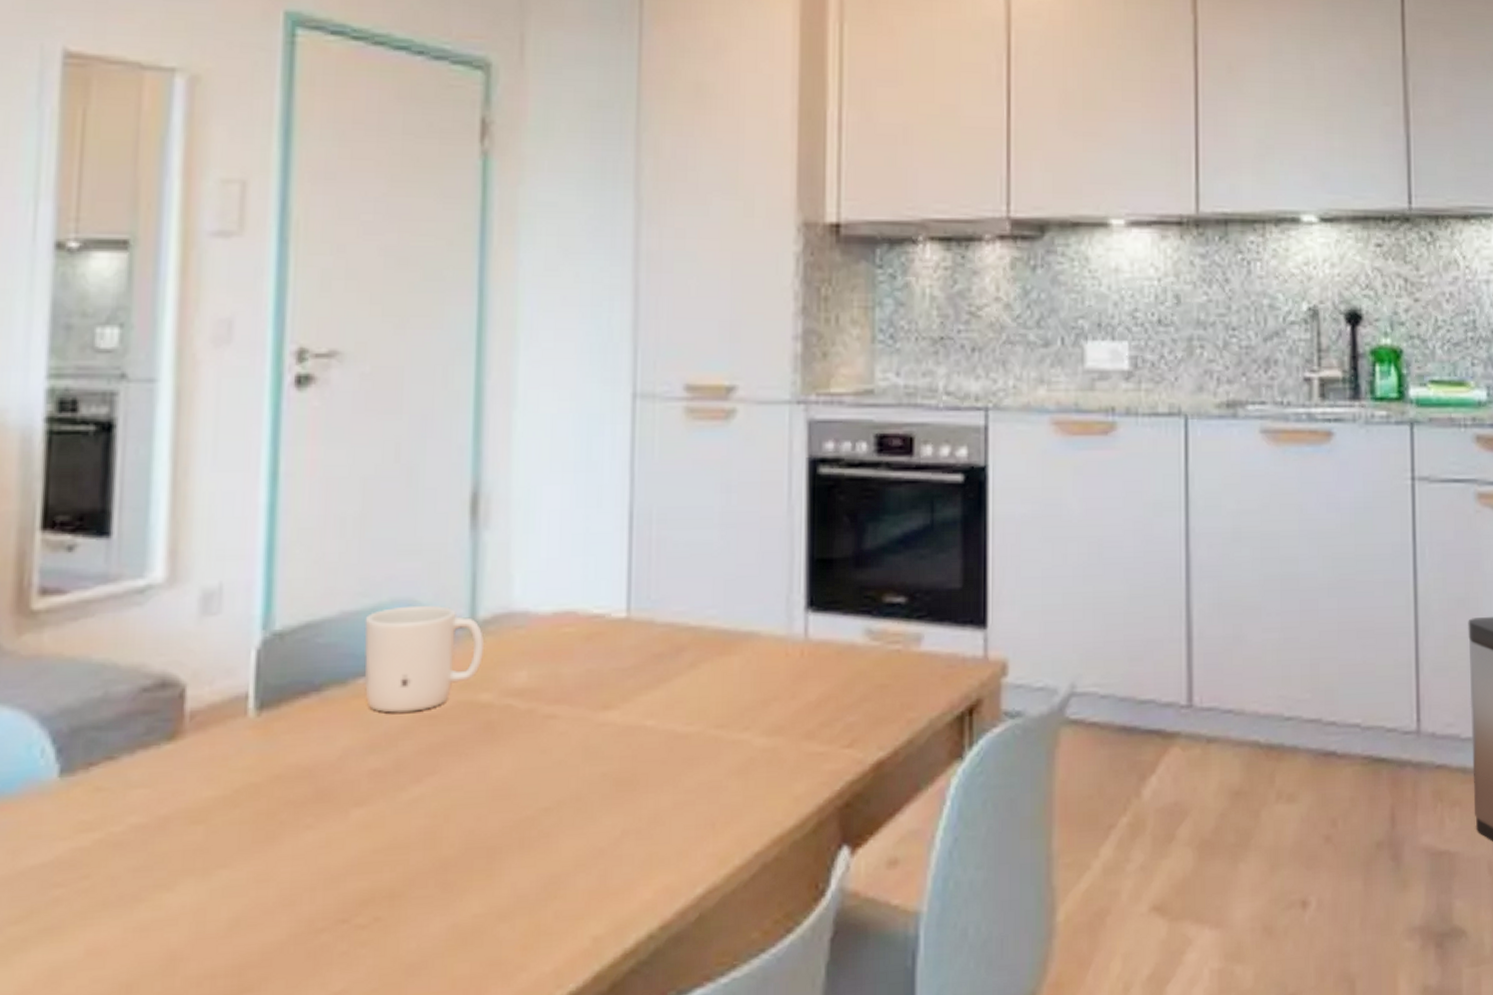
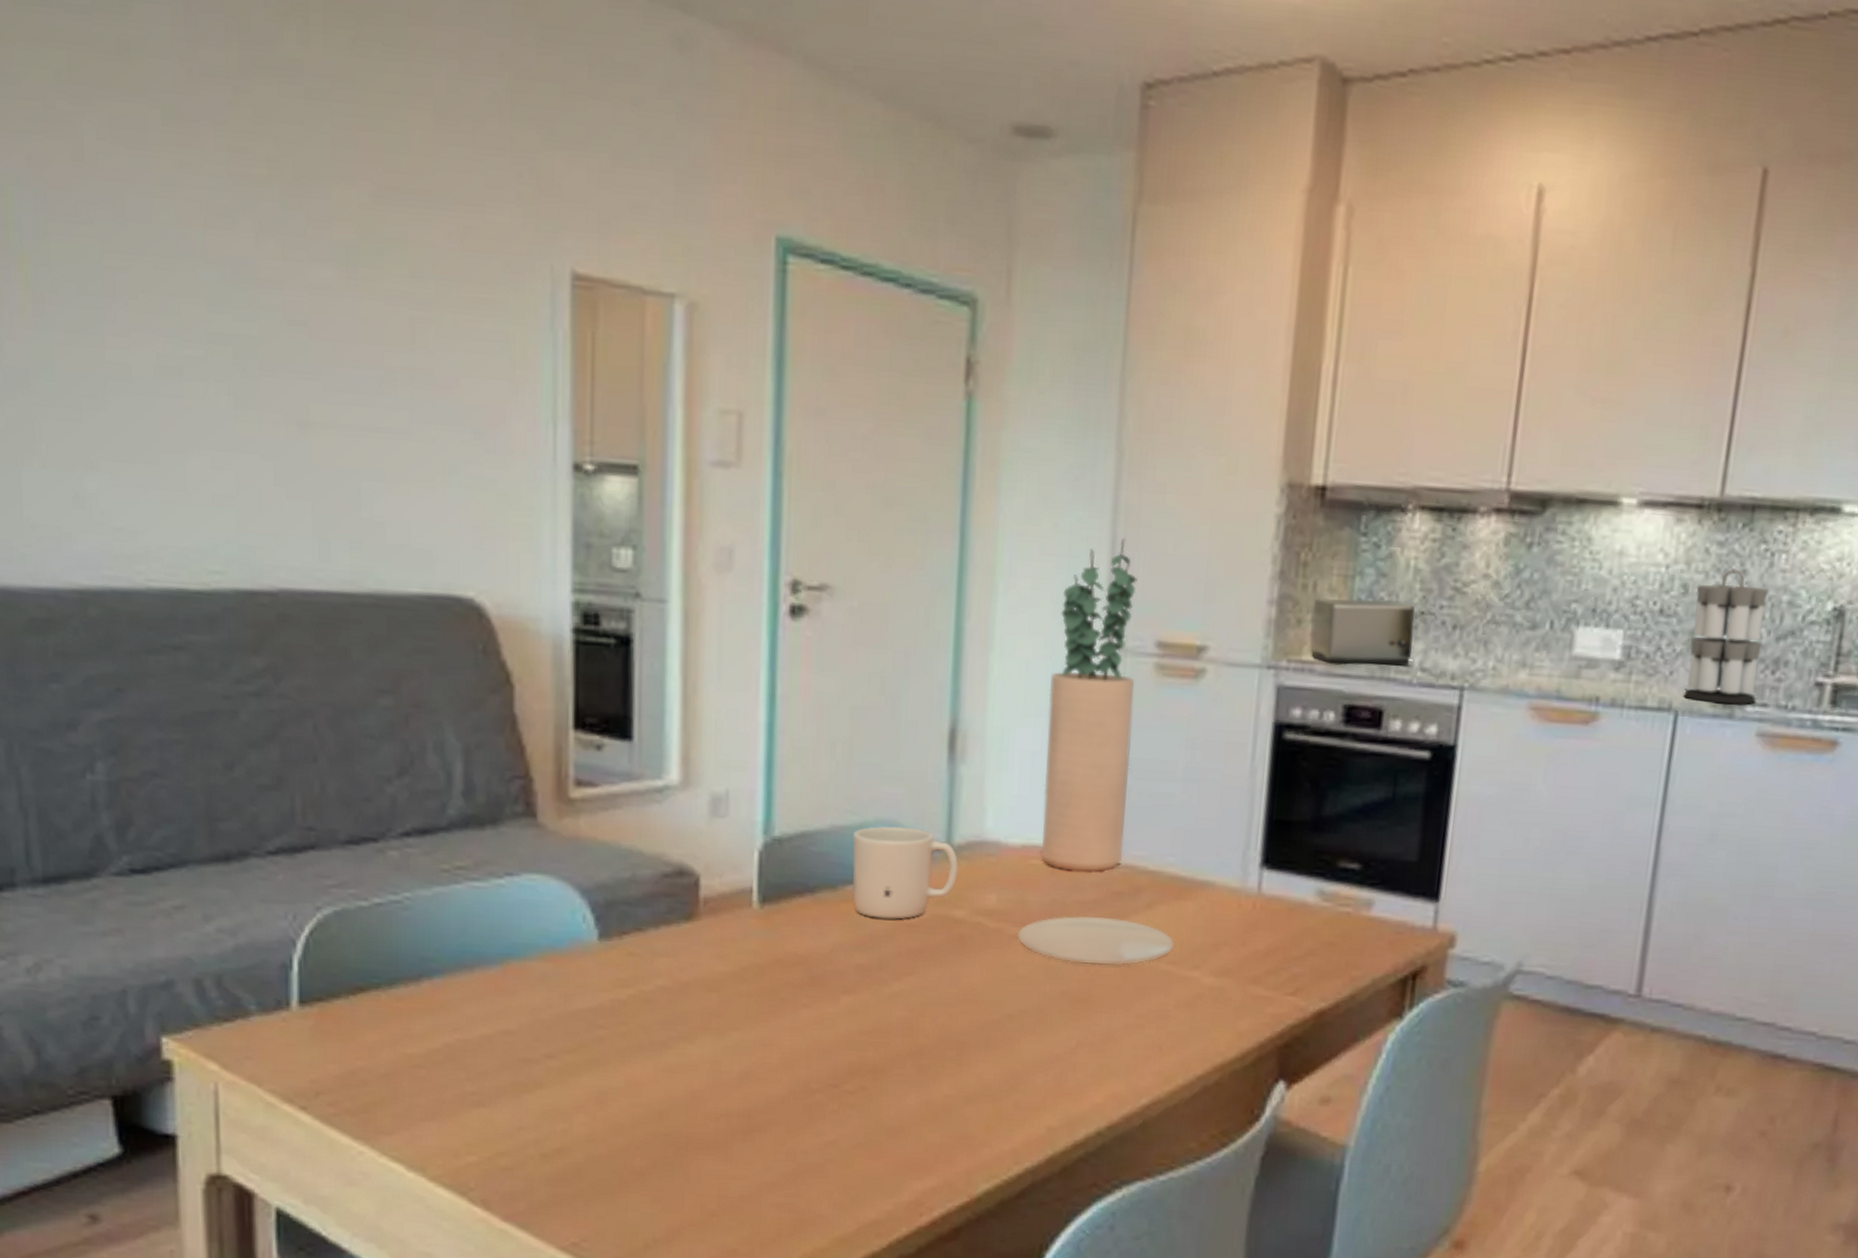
plate: none [551,683,721,739] -> present [1017,915,1174,965]
vase: none [574,285,665,636] -> present [1041,538,1138,872]
toaster: none [837,328,936,396] -> present [1310,598,1415,667]
spice rack: none [1187,278,1255,405] -> present [1684,569,1769,705]

